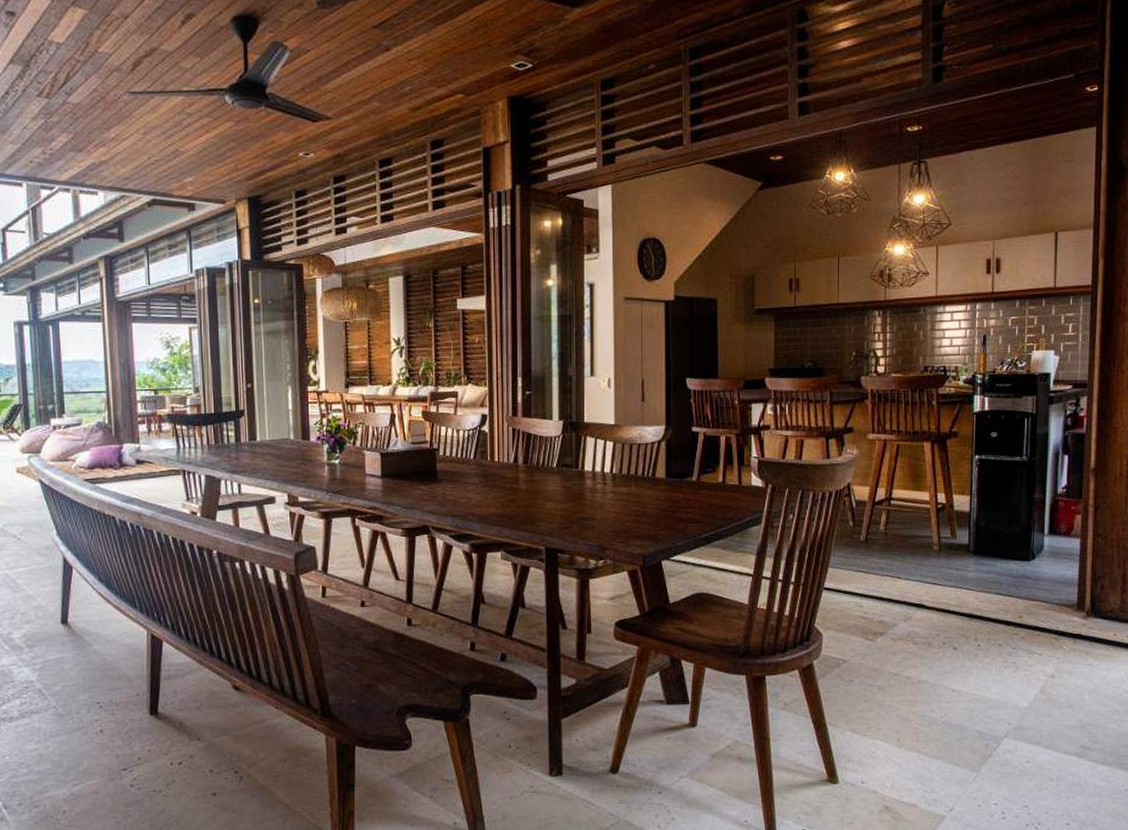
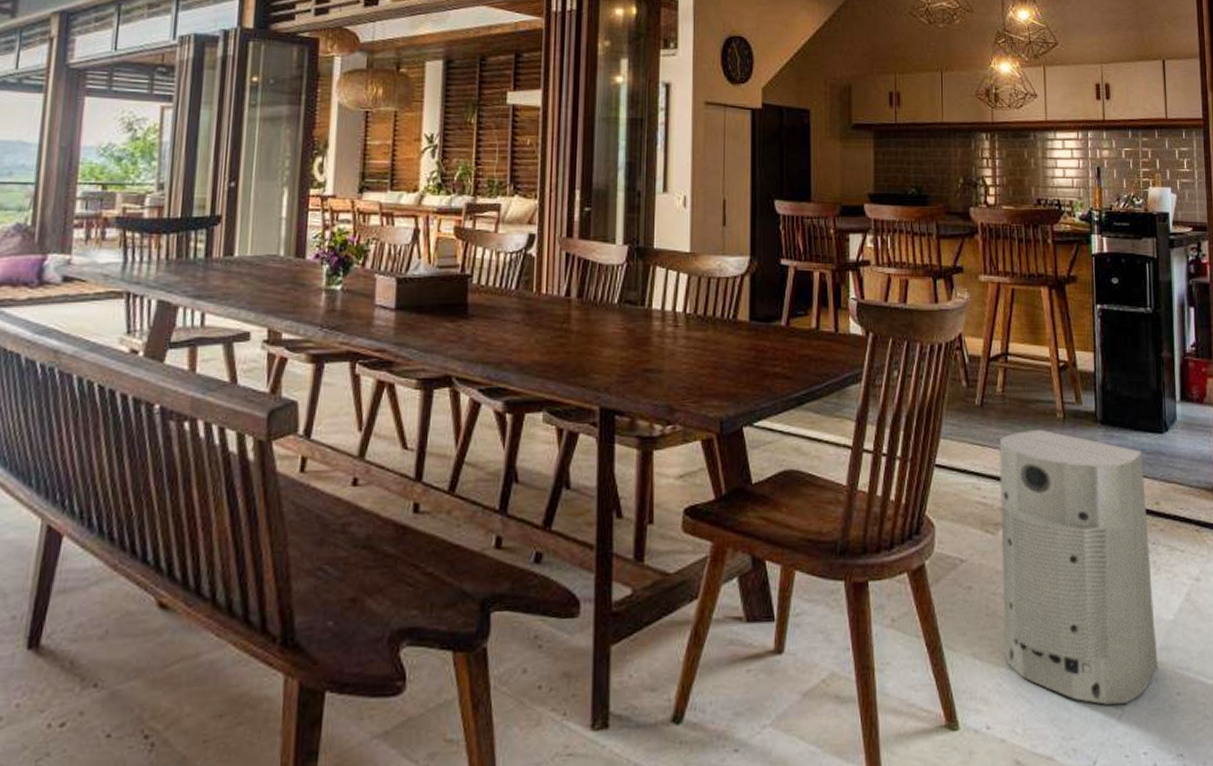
air purifier: none [878,559,1012,768] -> present [999,429,1158,705]

